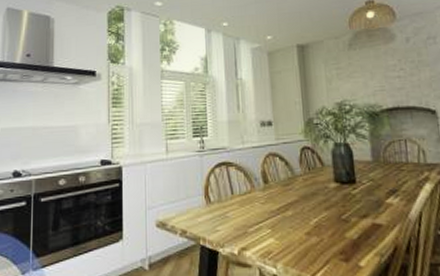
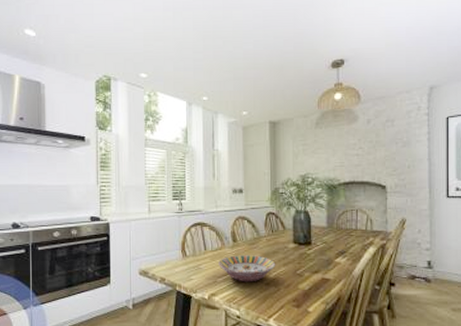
serving bowl: none [248,198,316,232] -> present [219,255,276,282]

